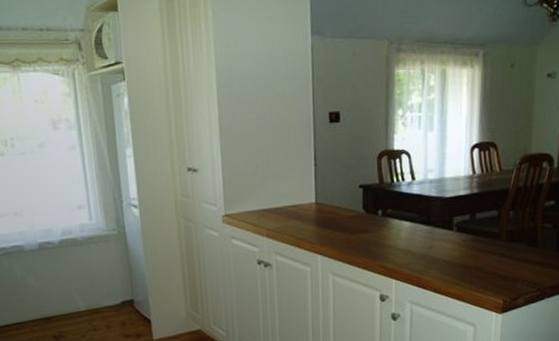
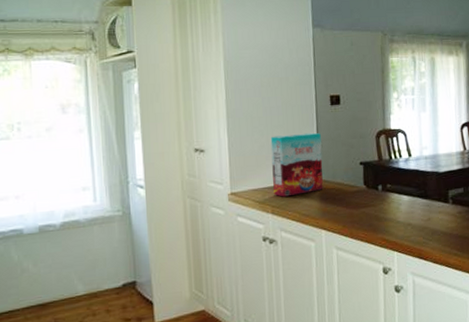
cereal box: none [265,152,320,220] -> present [270,132,323,197]

